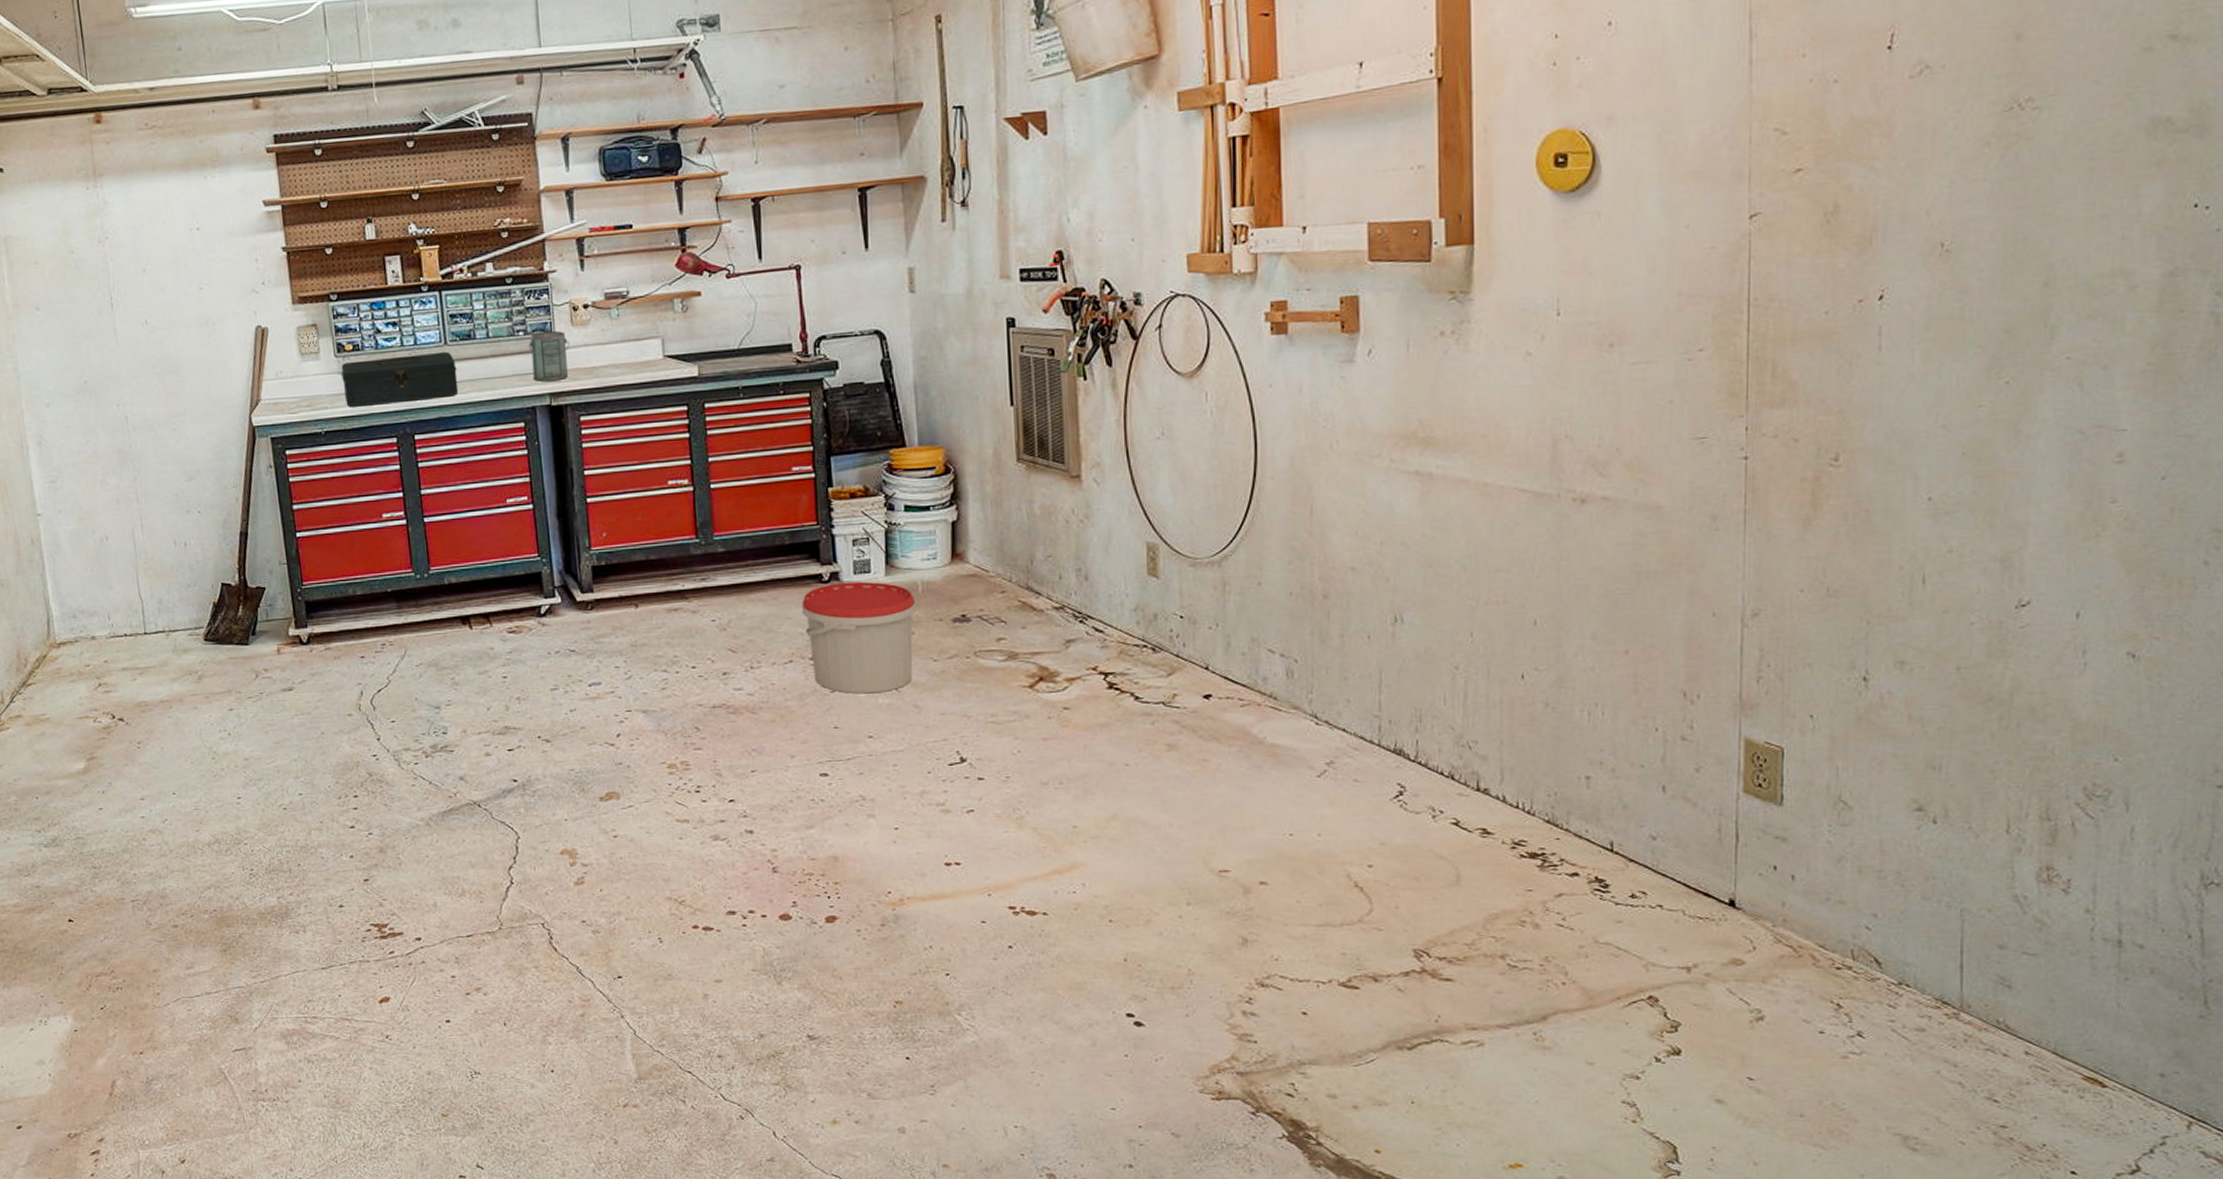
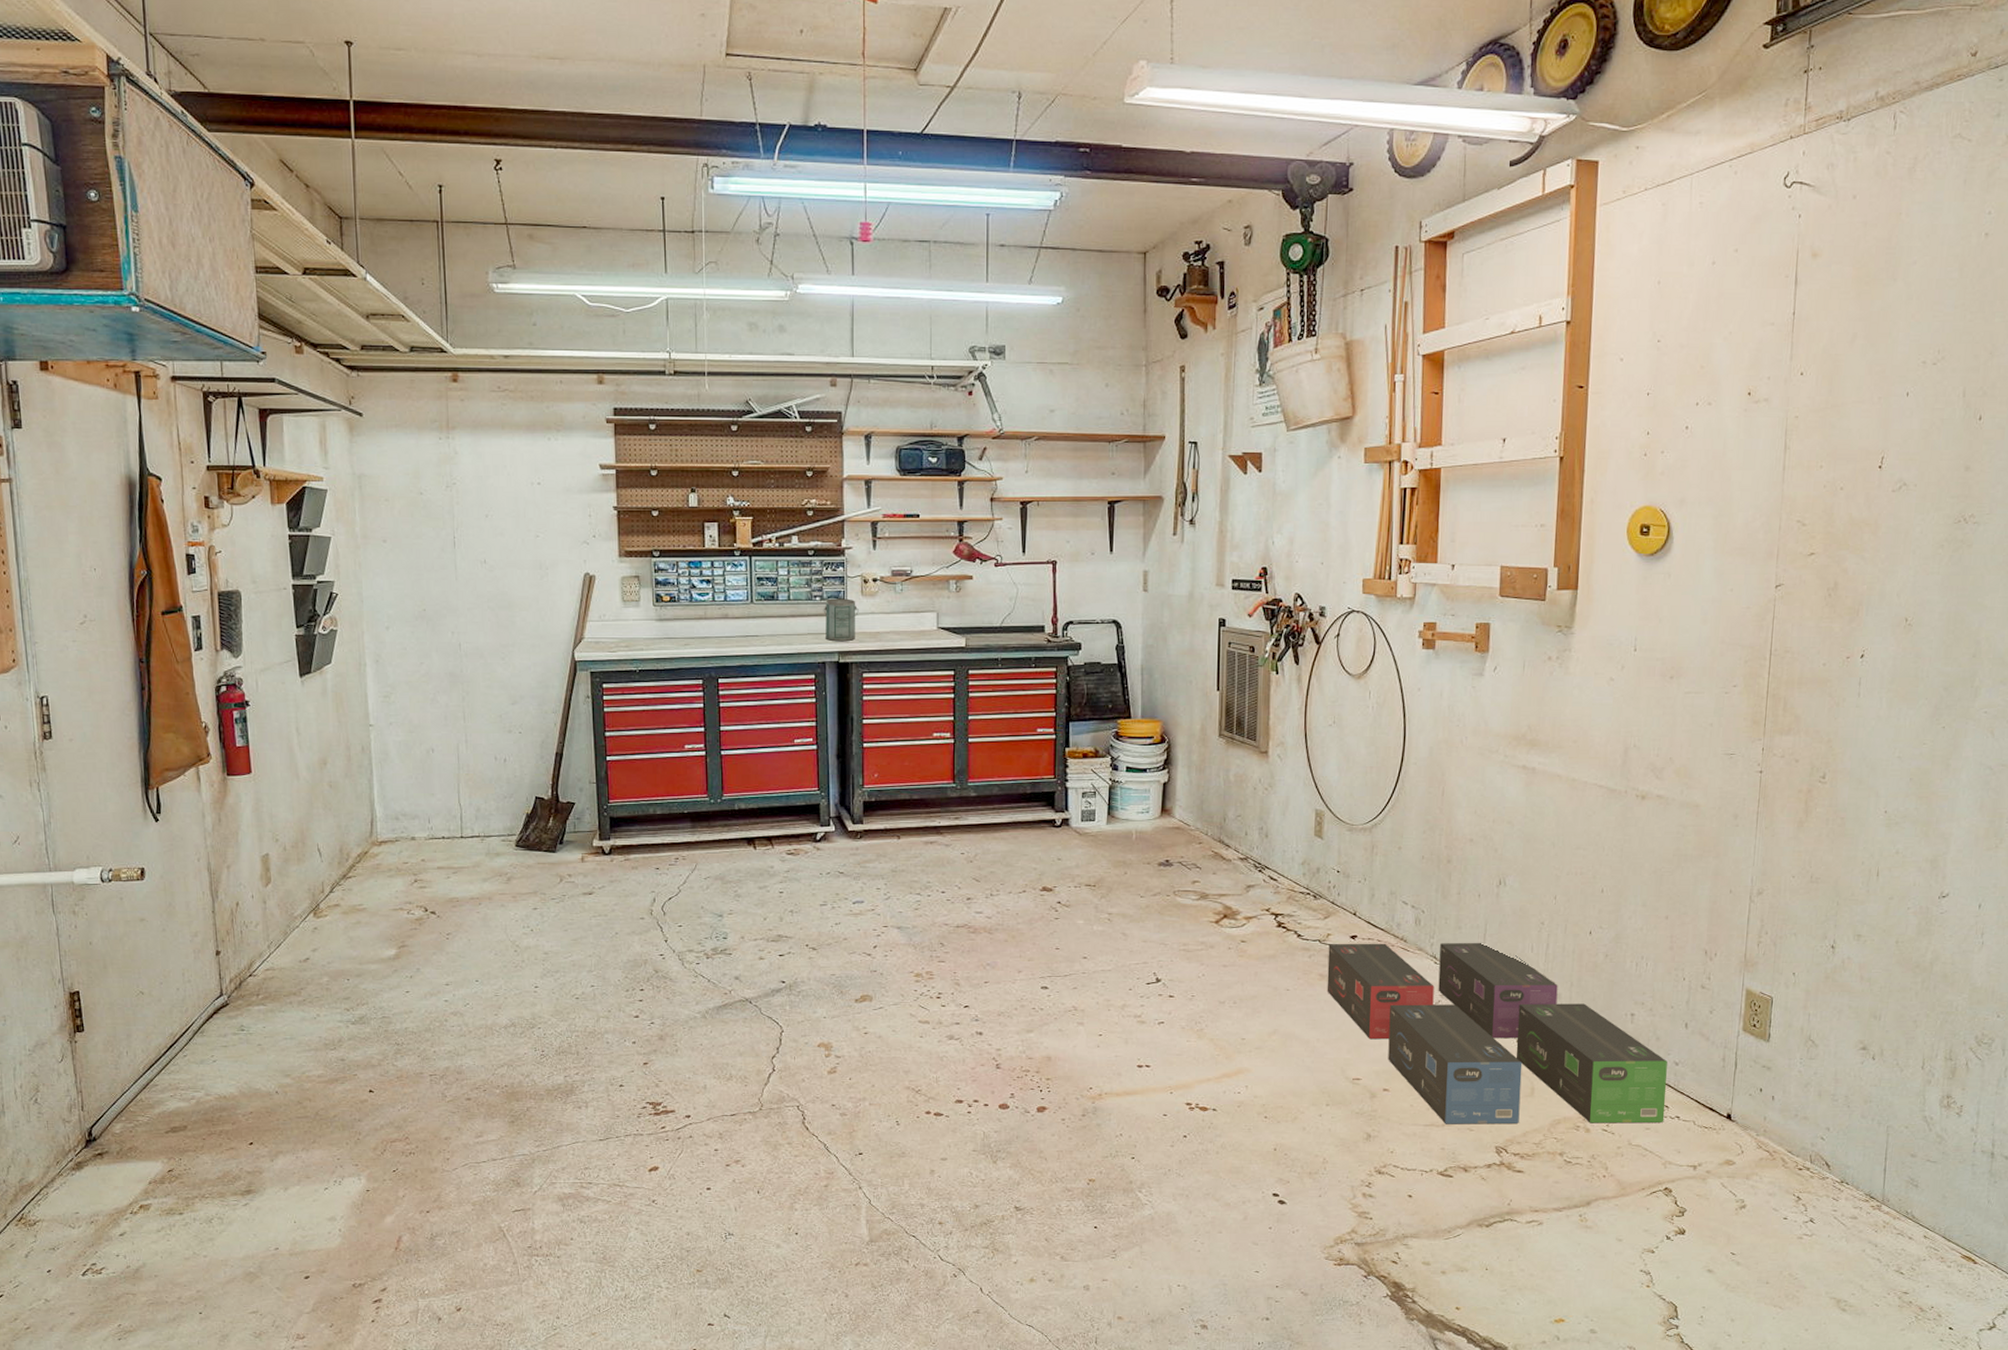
toolbox: present [341,351,459,408] -> none [658,608,760,652]
bucket: present [801,581,917,694] -> none [1036,827,1130,922]
box set: none [1175,695,1642,924] -> present [1327,942,1668,1124]

